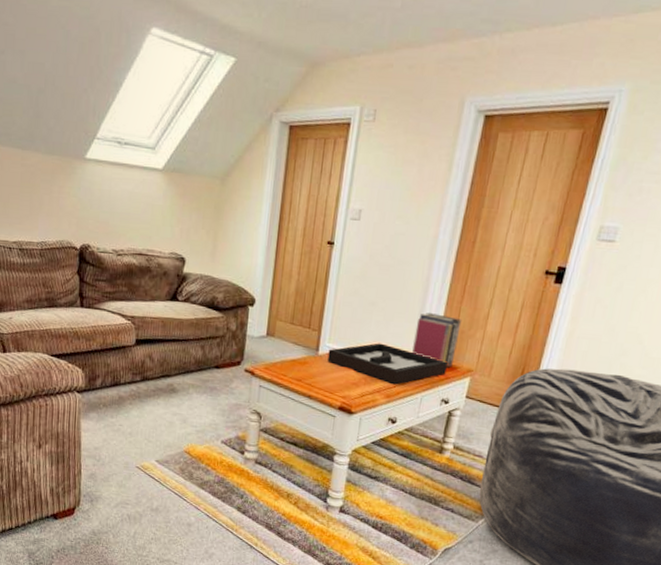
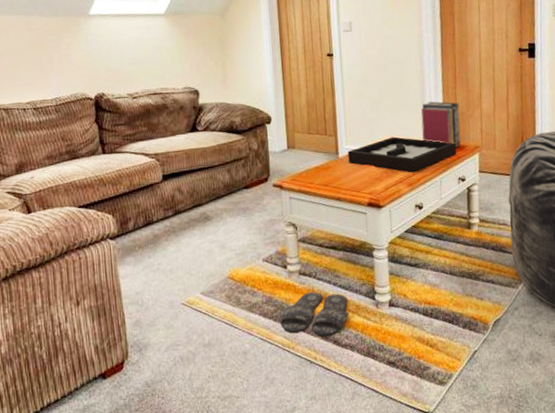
slippers: none [228,481,299,527] -> present [280,292,350,336]

